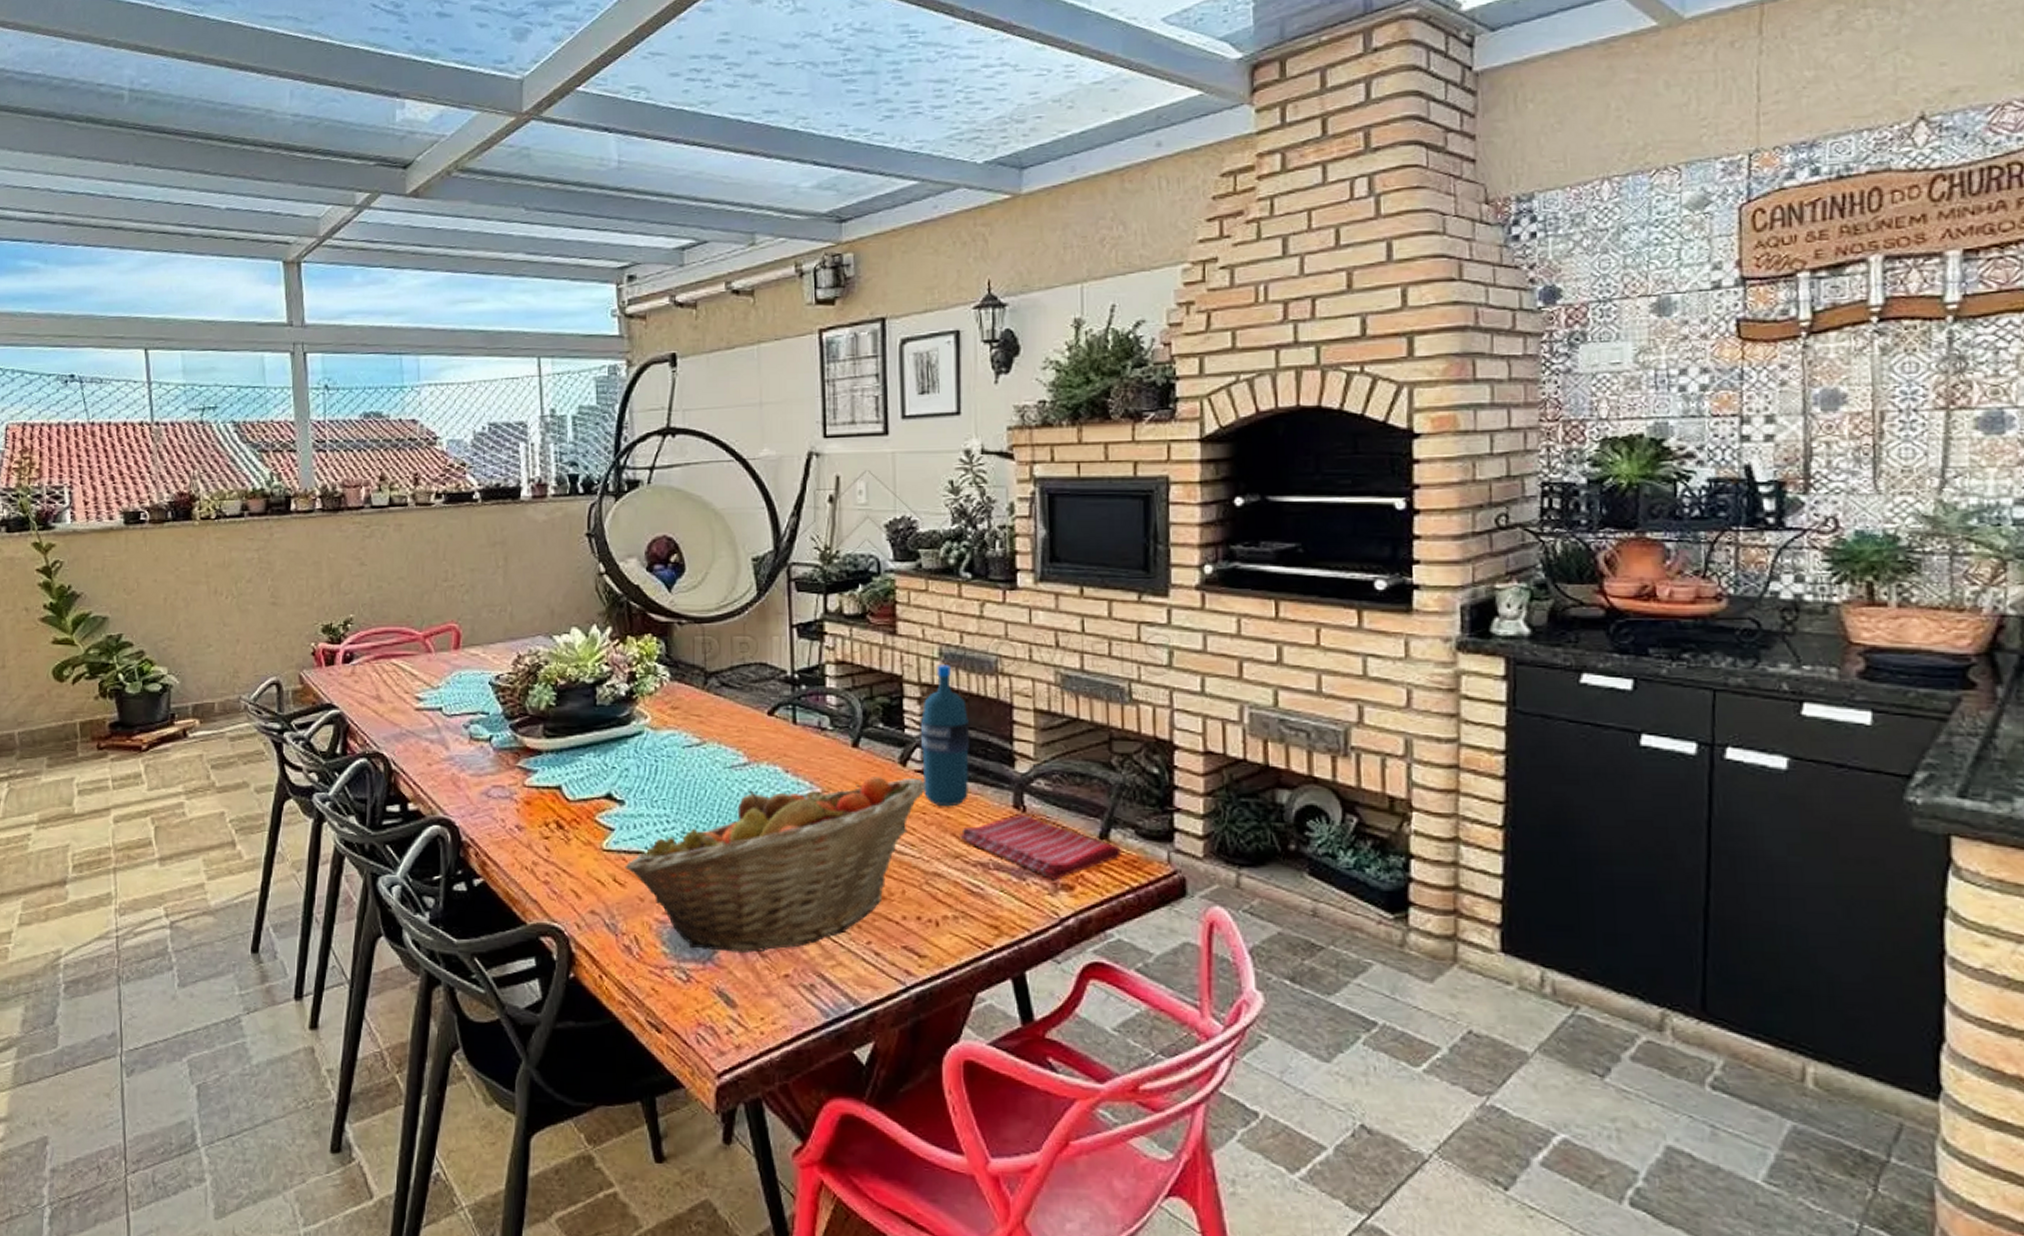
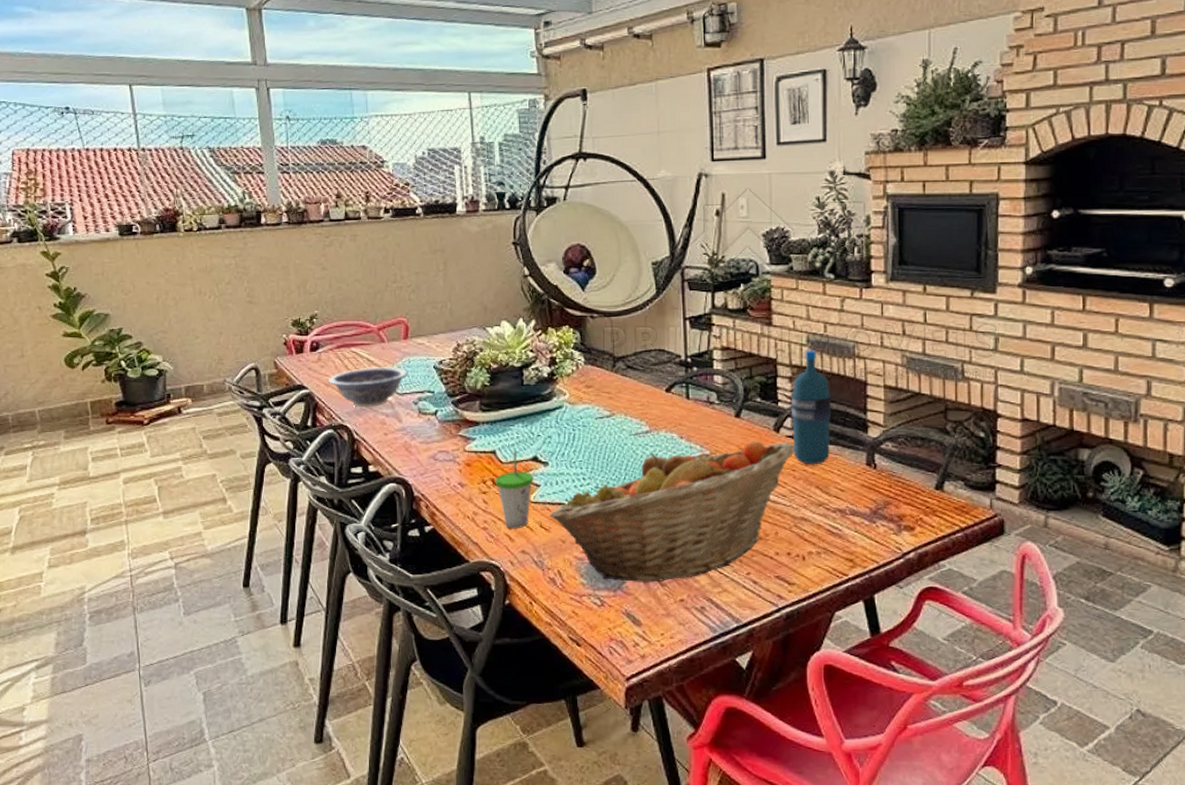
decorative bowl: none [362,682,459,732] -> present [328,367,408,408]
cup: none [559,786,607,884] -> present [495,450,534,529]
dish towel: present [960,813,1121,880] -> none [823,469,953,522]

